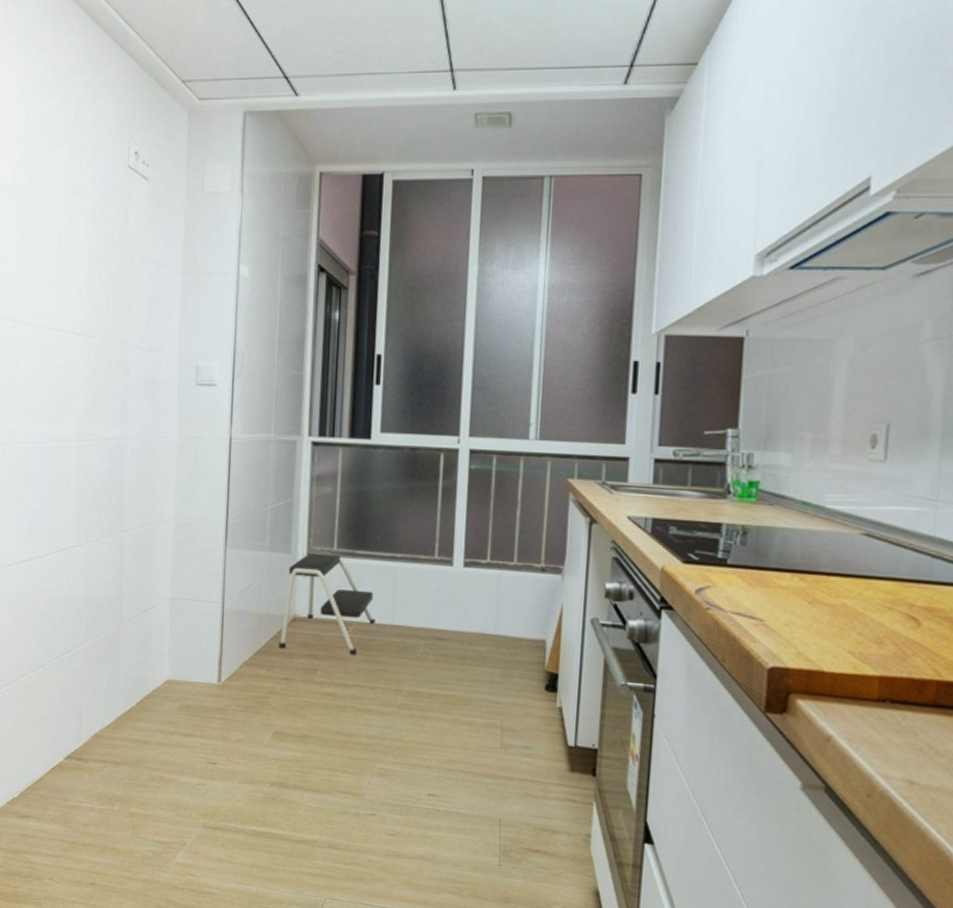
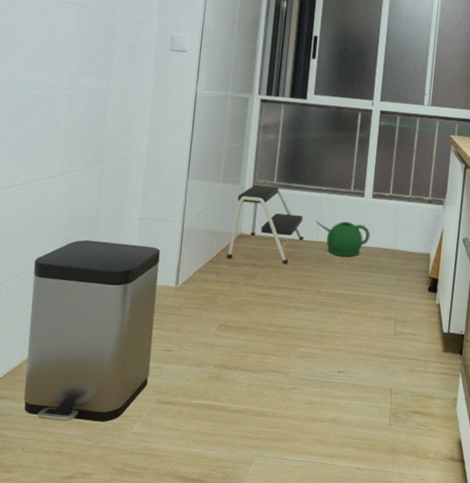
pedal bin: none [49,626,197,850] -> present [24,239,160,422]
watering can: none [389,598,463,645] -> present [315,221,370,257]

